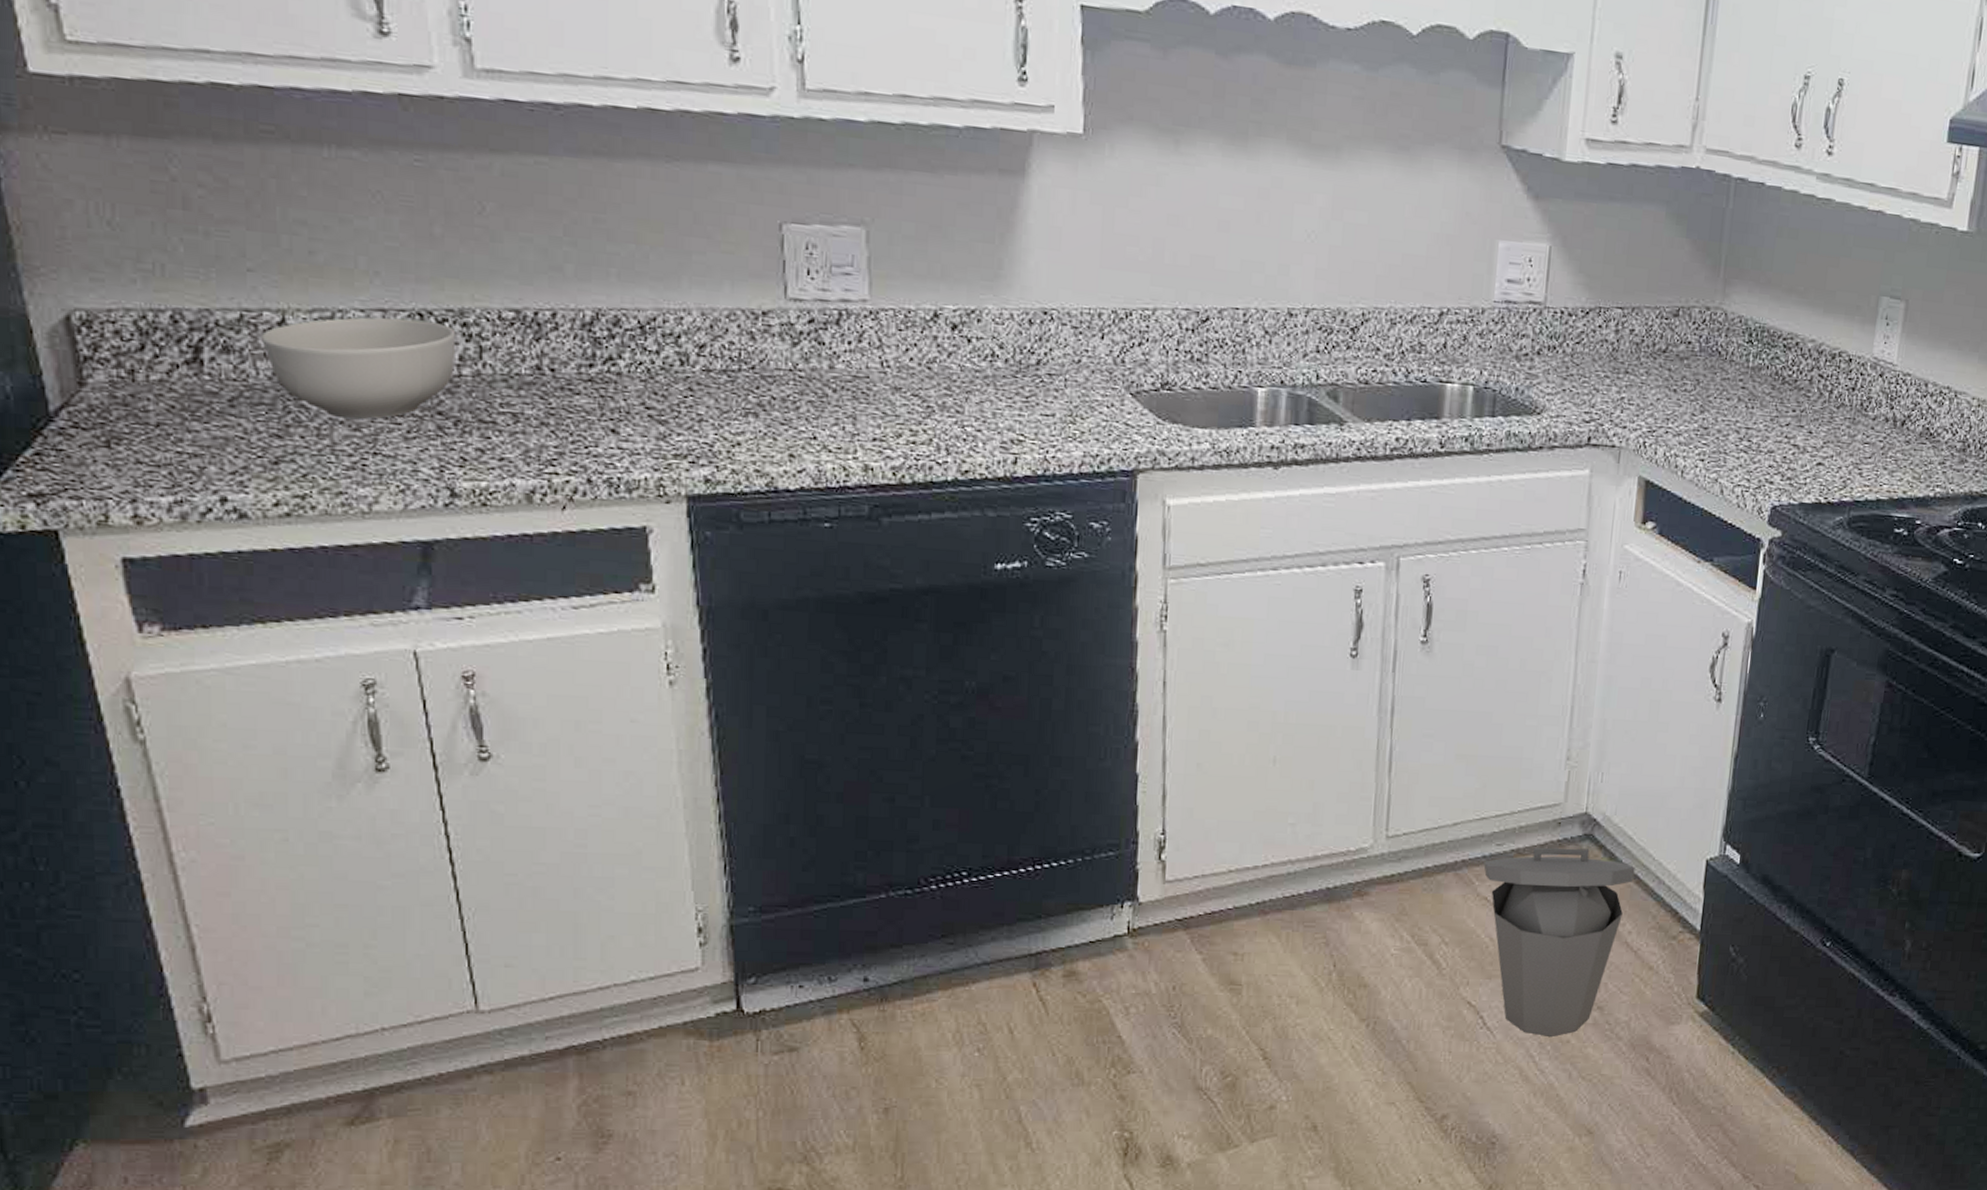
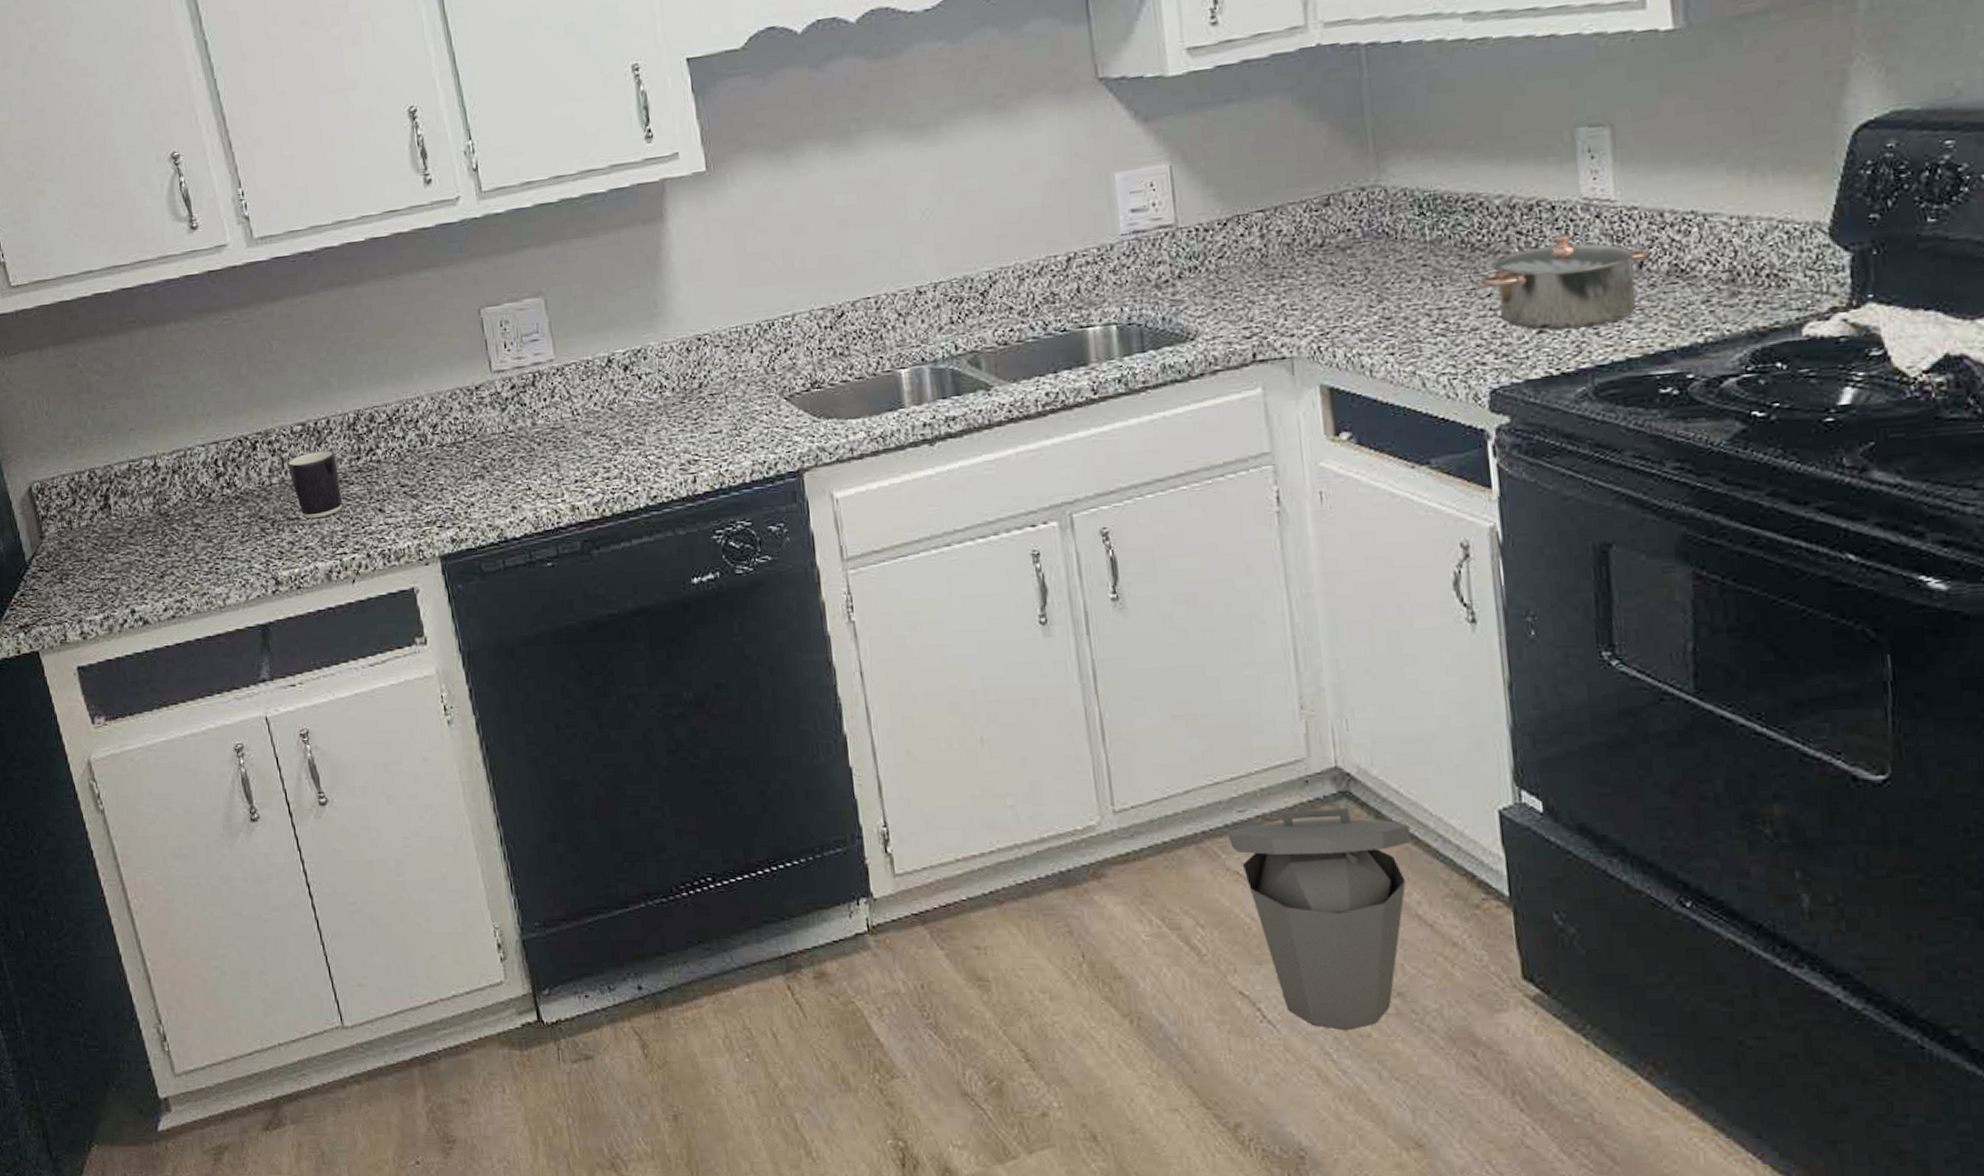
bowl: present [260,317,456,419] -> none [142,444,267,533]
mug: none [486,346,560,427] -> present [286,450,342,519]
cooking pot: none [1783,384,1911,468] -> present [1480,233,1649,330]

